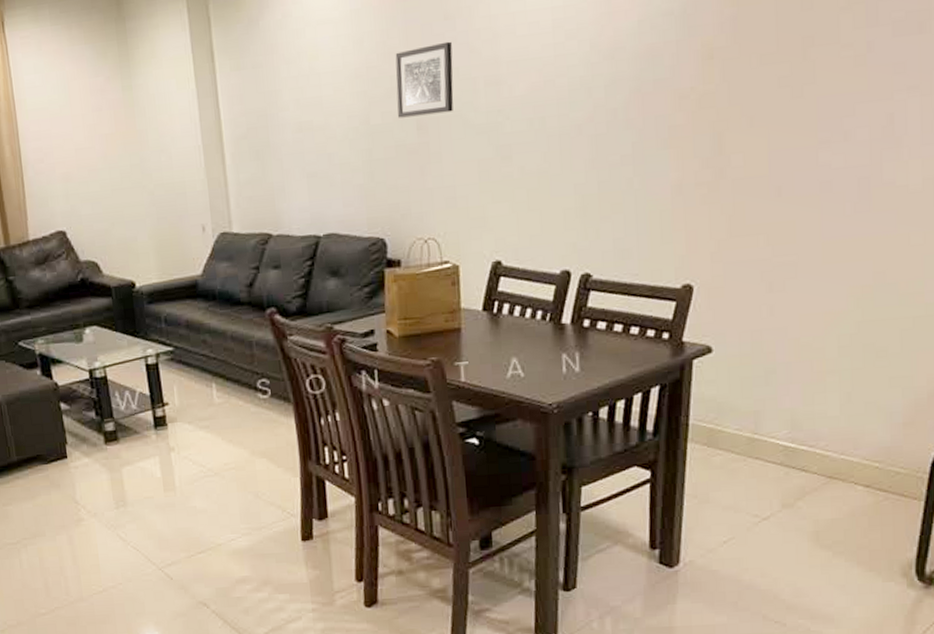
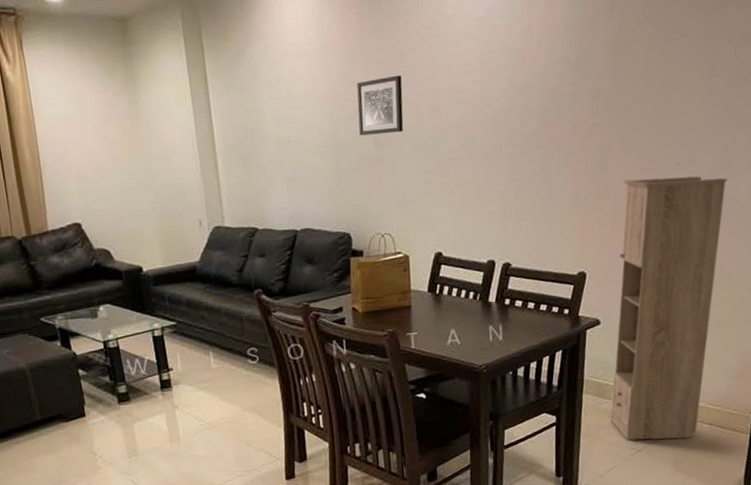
storage cabinet: none [725,157,894,505] -> present [610,176,728,440]

